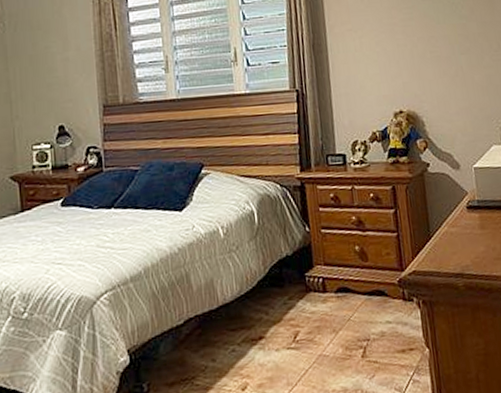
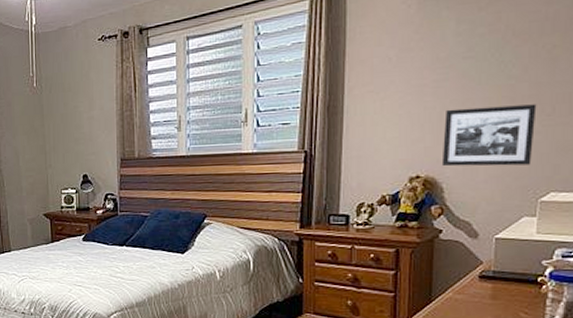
picture frame: none [415,41,490,101] -> present [441,104,537,167]

